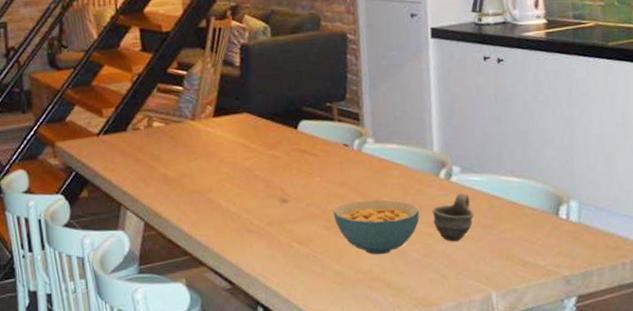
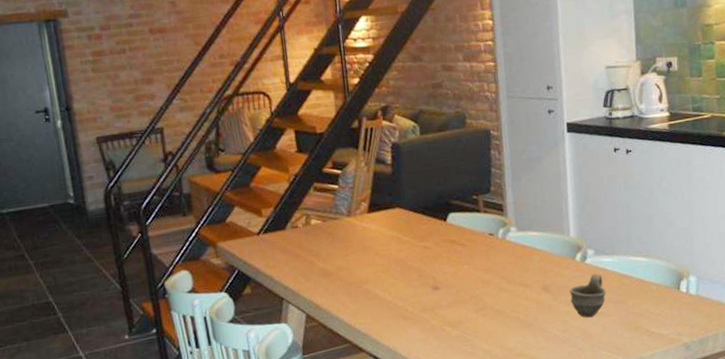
cereal bowl: present [332,200,420,255] -> none [480,283,559,333]

